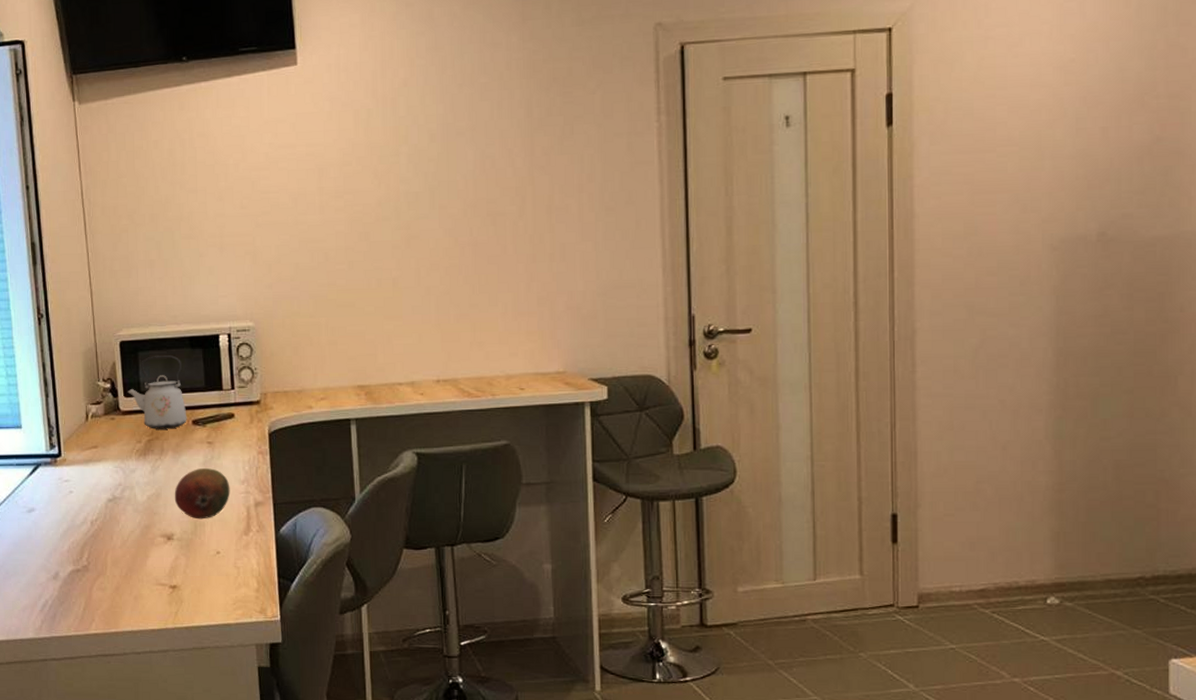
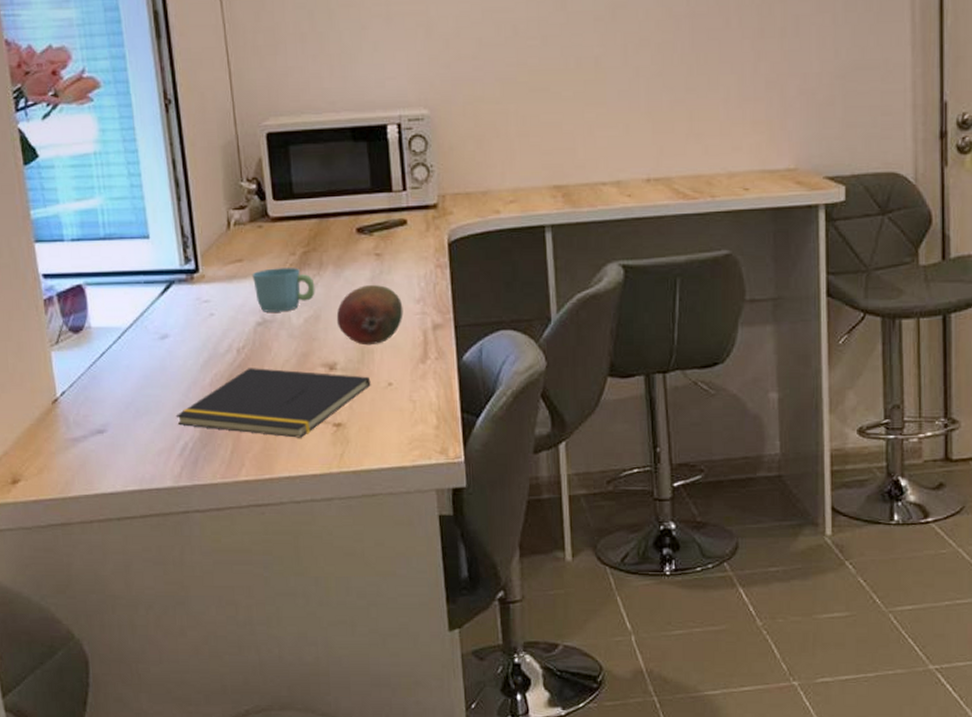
notepad: none [38,537,202,598] -> present [175,368,371,438]
mug: none [105,453,157,490] -> present [252,268,315,312]
kettle: present [126,355,187,429] -> none [276,150,350,239]

